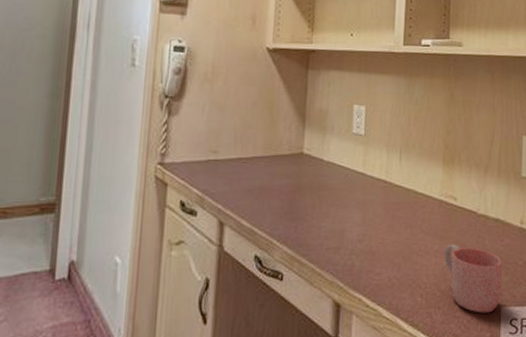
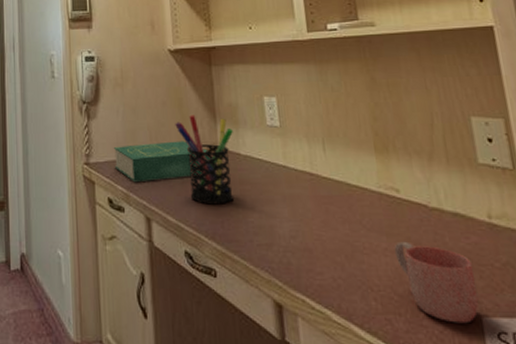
book: none [191,144,295,186] -> present [113,141,212,183]
pen holder: none [263,118,320,209] -> present [175,115,234,205]

